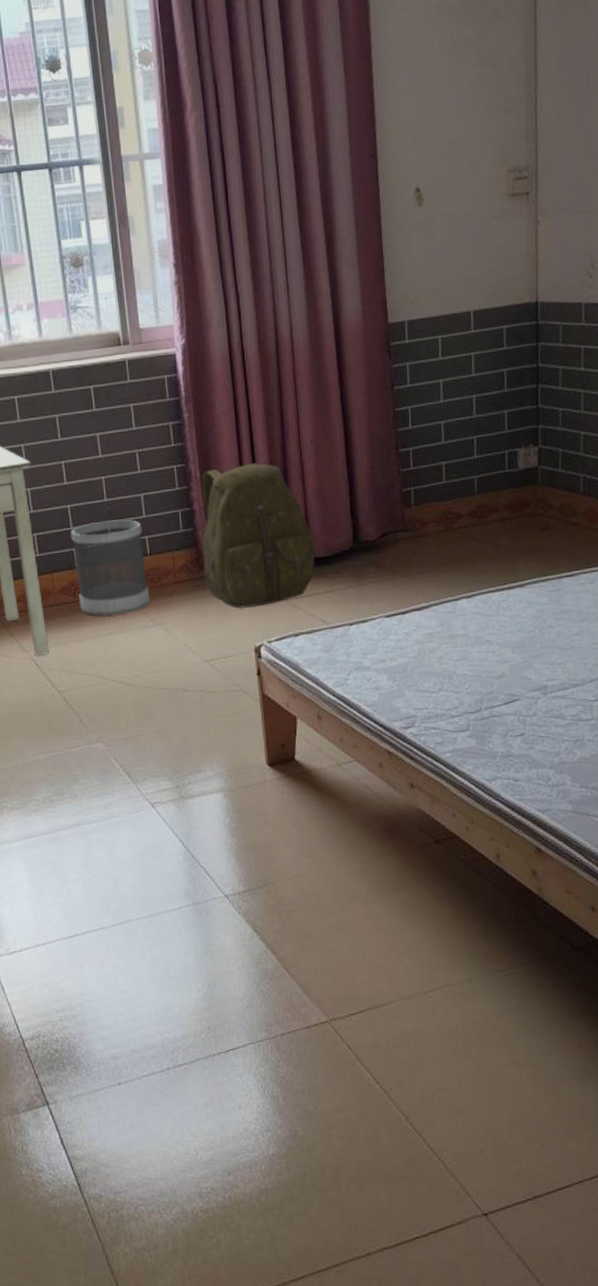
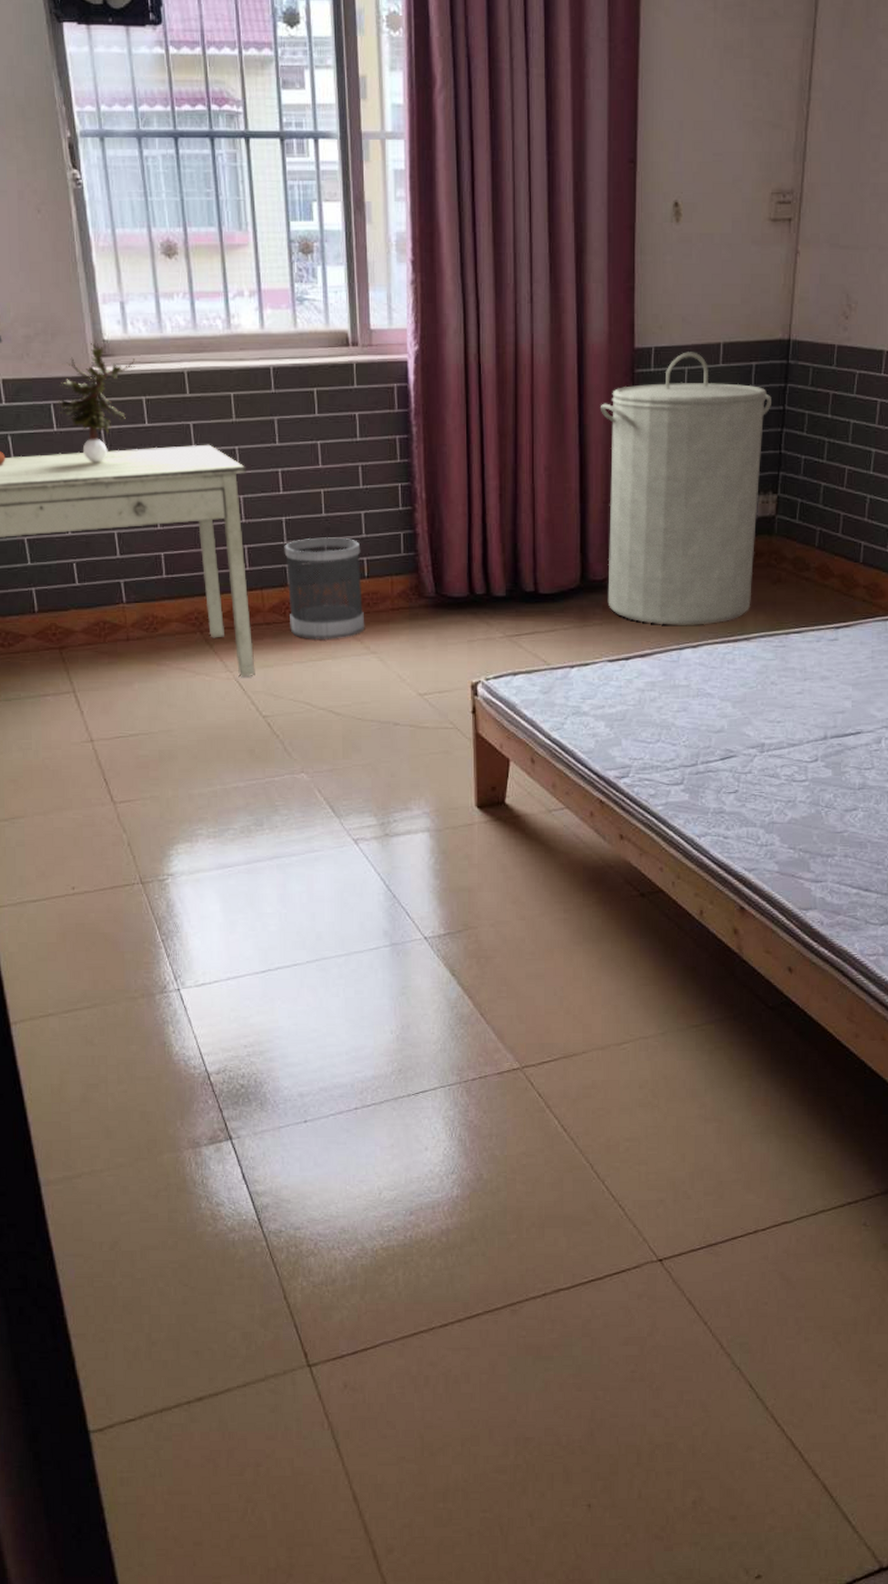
backpack: present [202,463,315,609] -> none [423,488,540,643]
laundry hamper: none [359,321,525,578] -> present [600,352,771,625]

